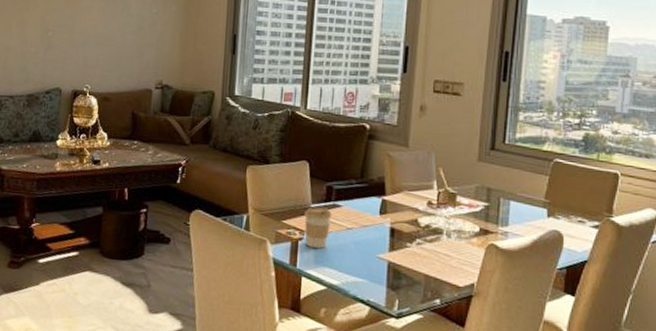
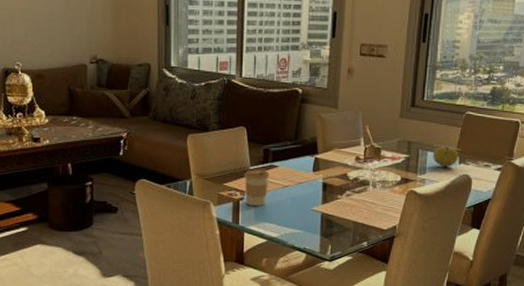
fruit: none [517,195,546,221] -> present [433,145,458,168]

